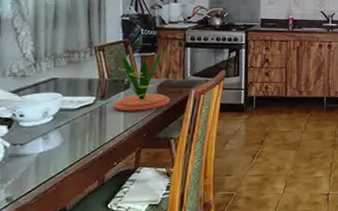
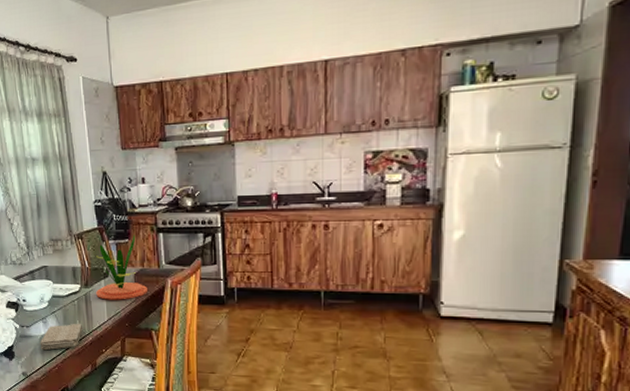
washcloth: none [35,136,93,170] -> present [40,323,82,351]

